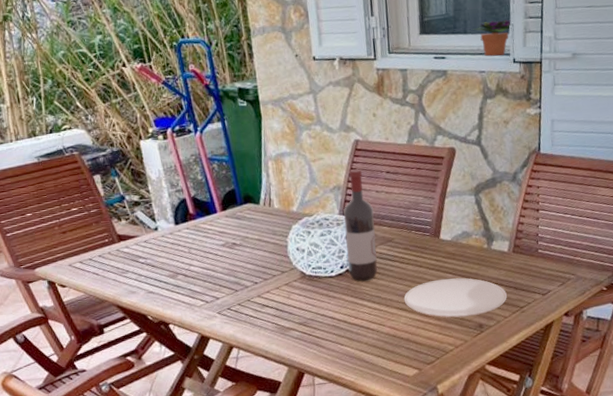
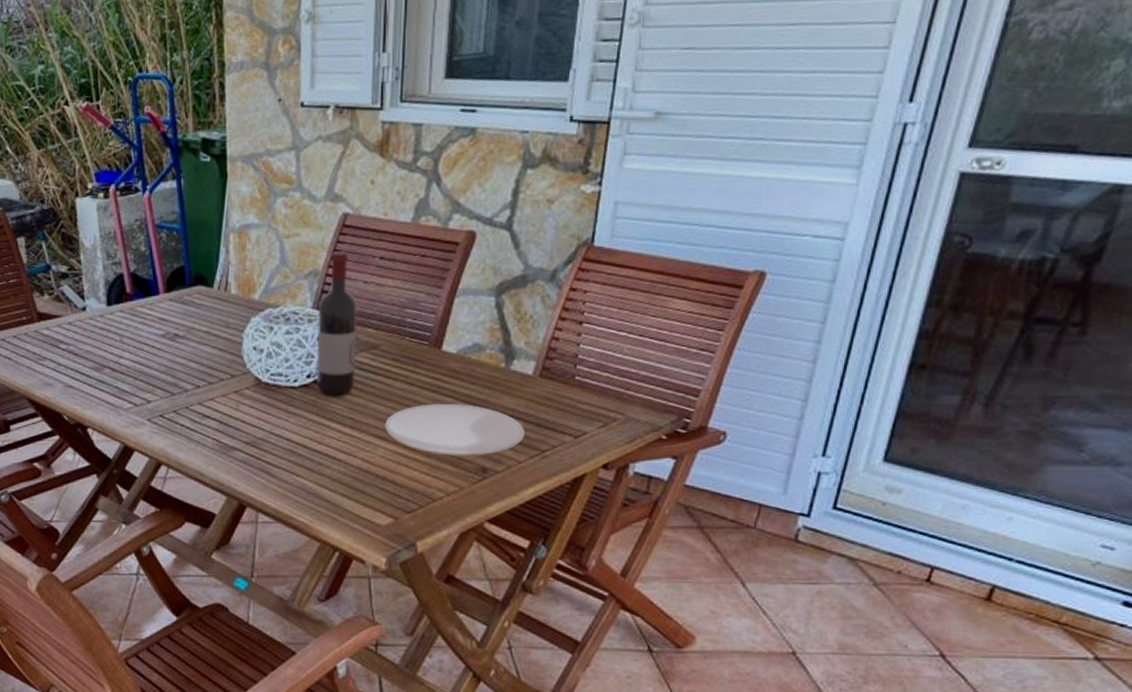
potted flower: present [473,19,512,57] -> none [518,62,573,112]

